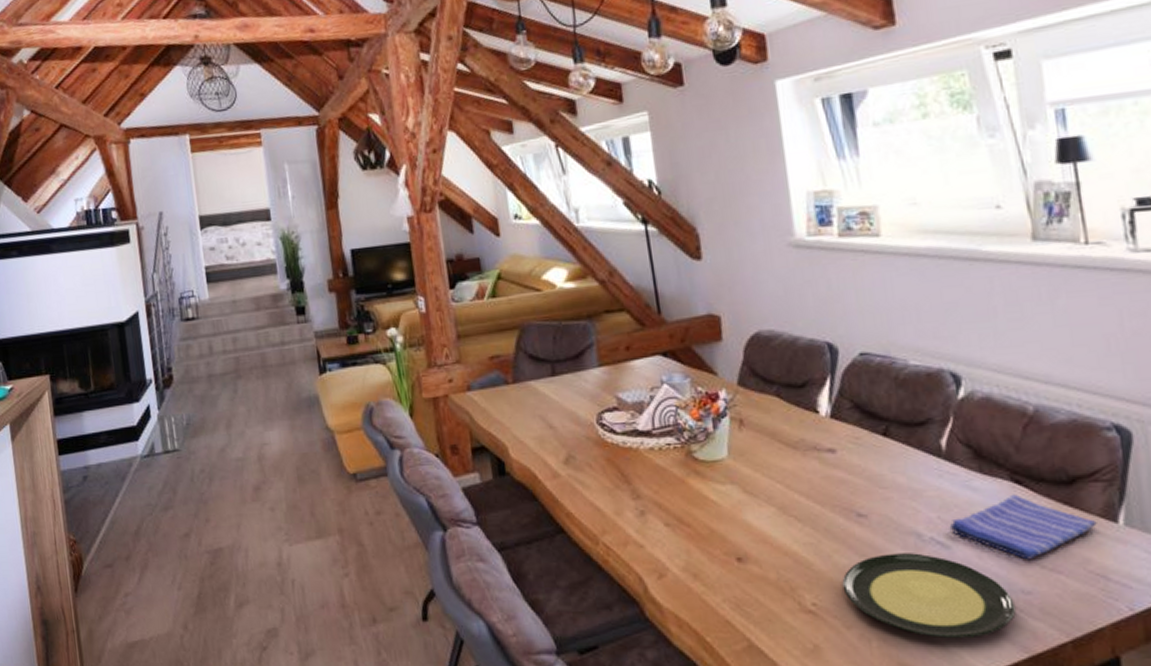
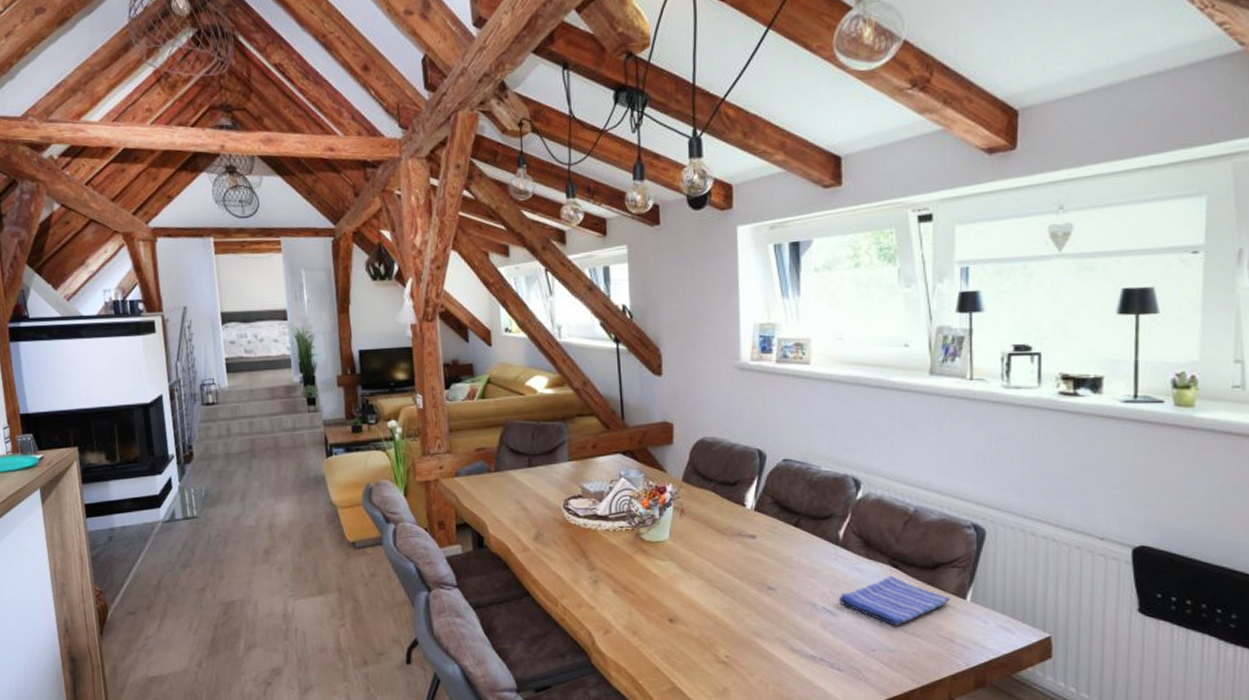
plate: present [842,553,1016,638] -> none [750,619,881,684]

